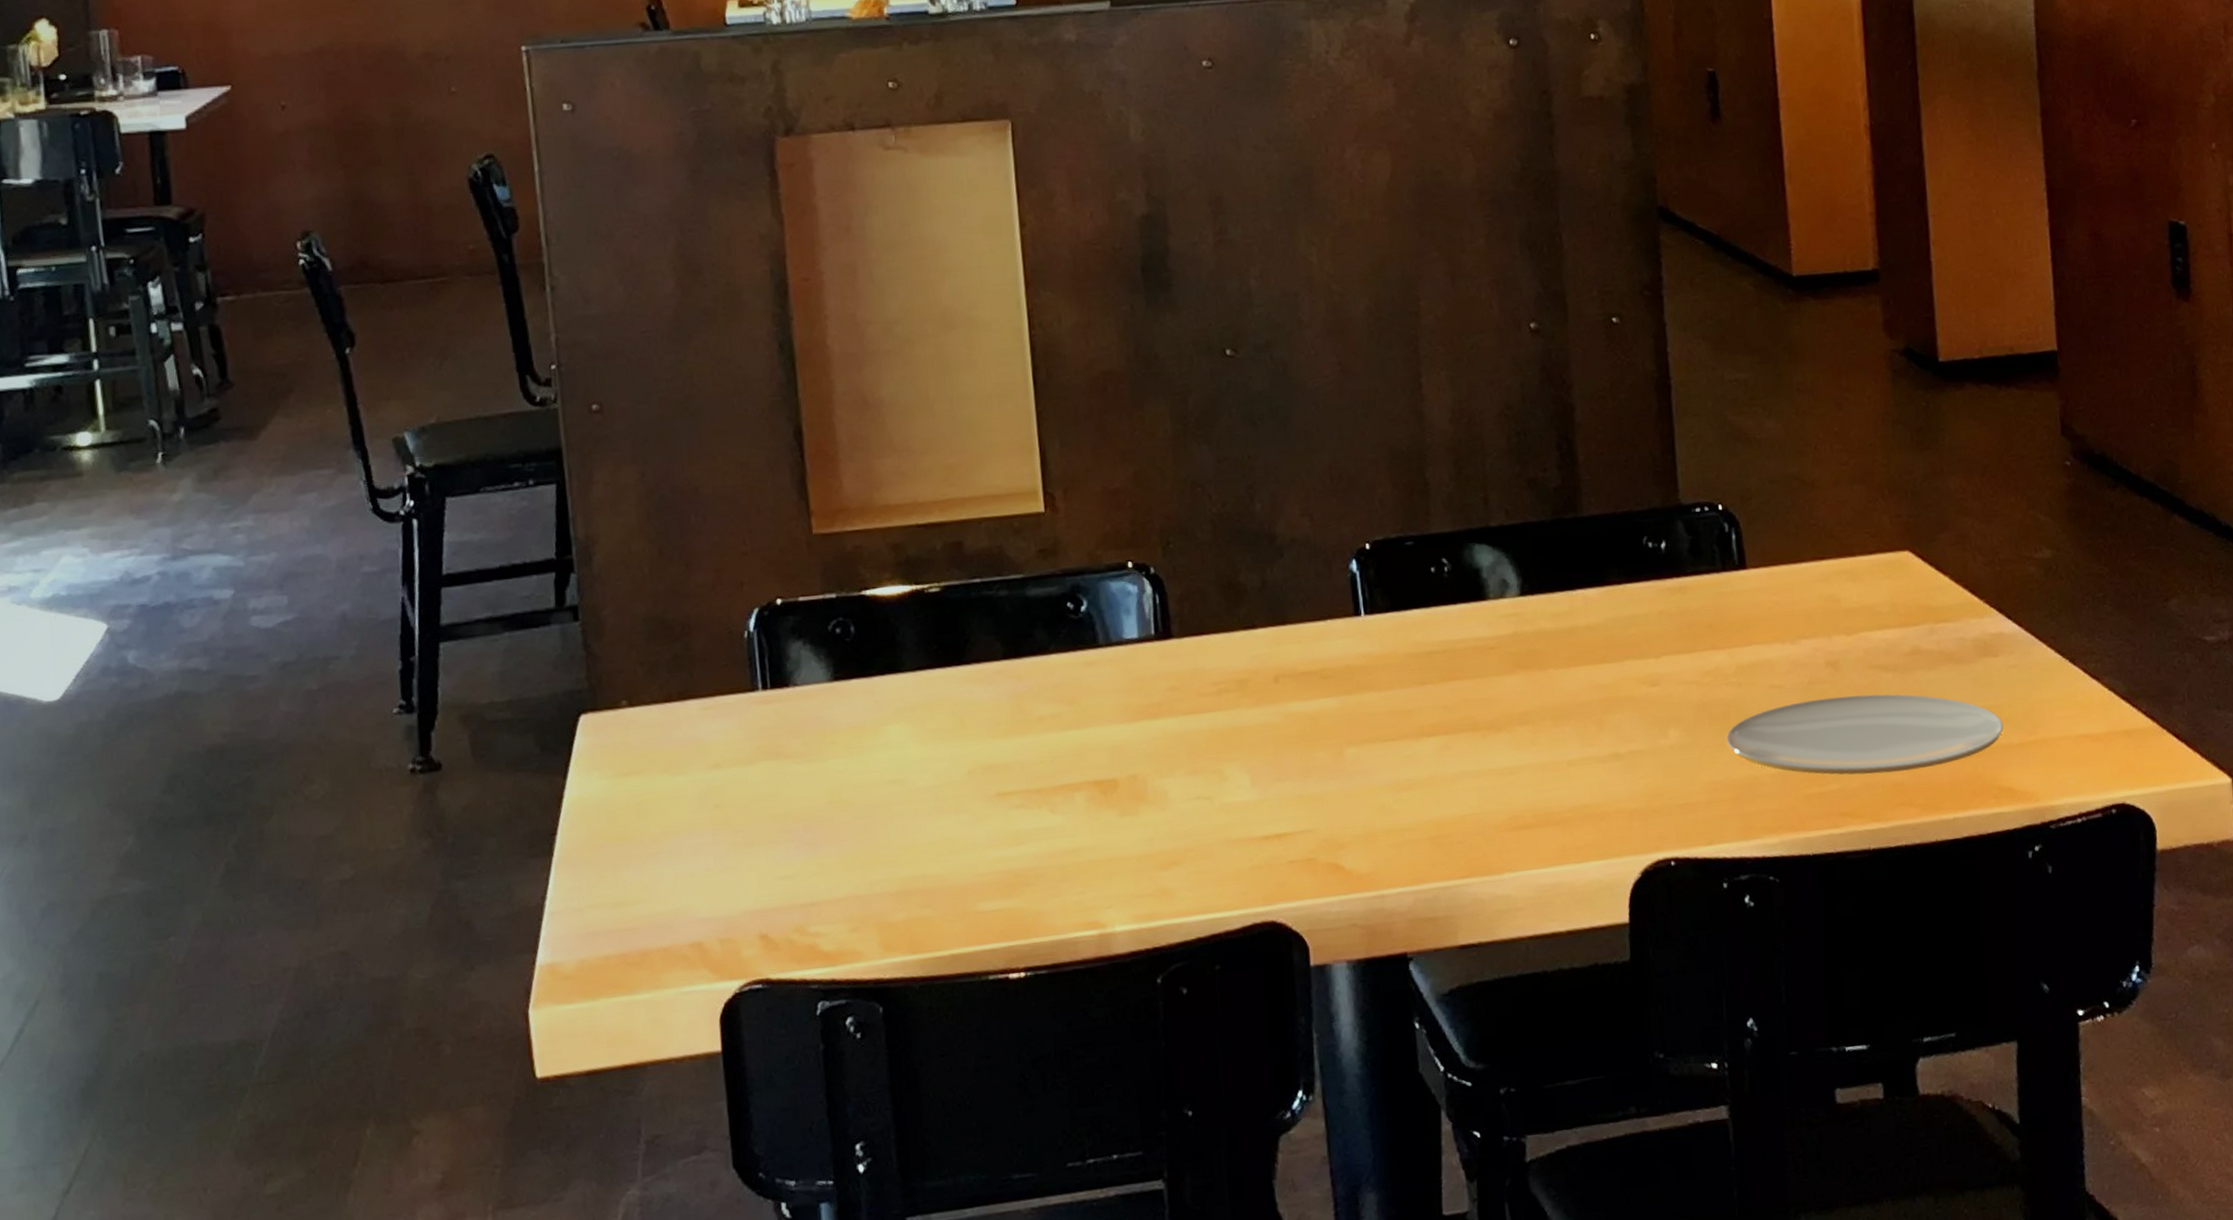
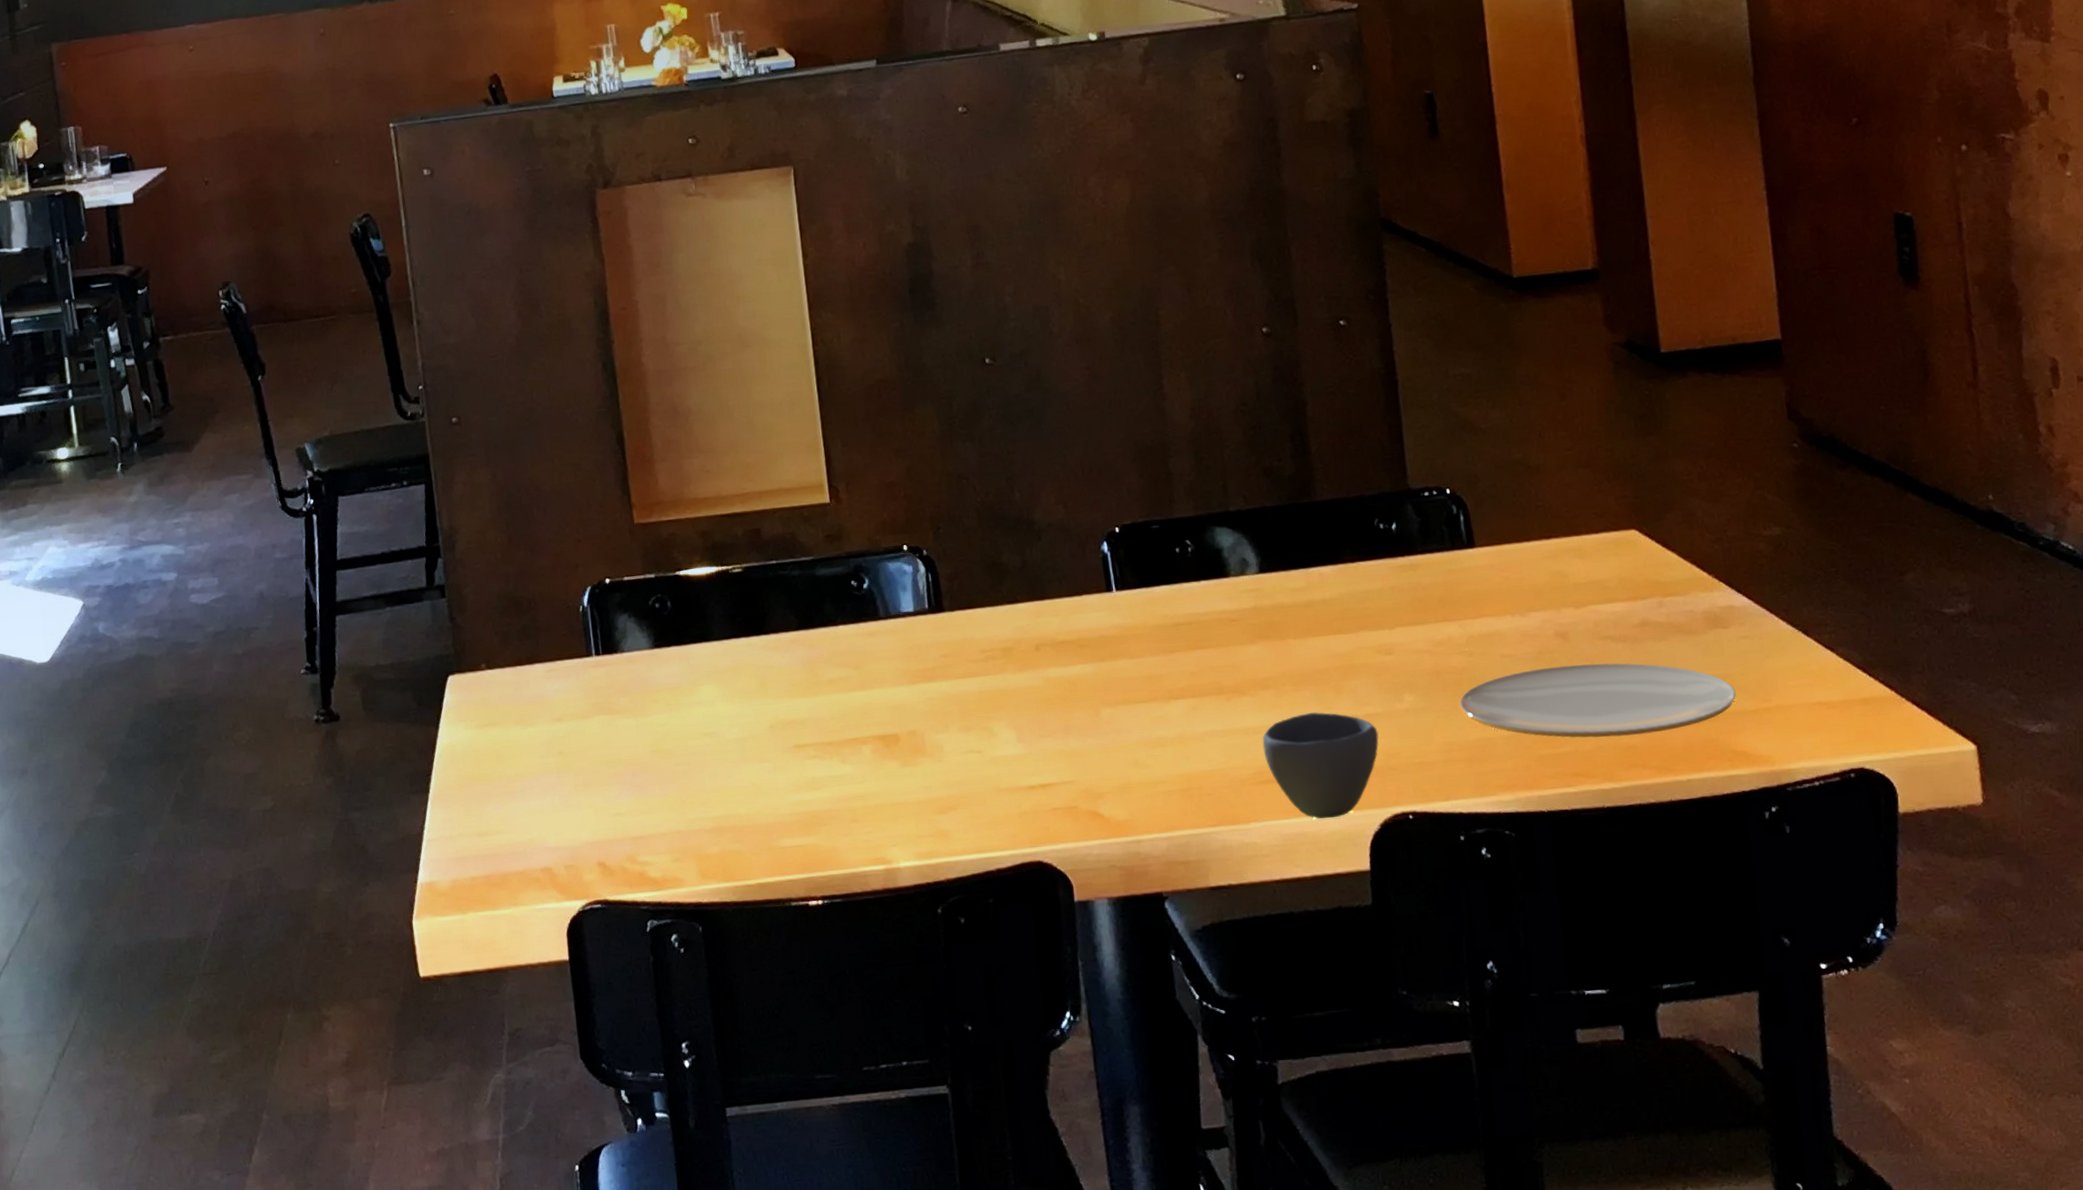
cup: none [1518,749,1642,867] -> present [1262,711,1379,819]

